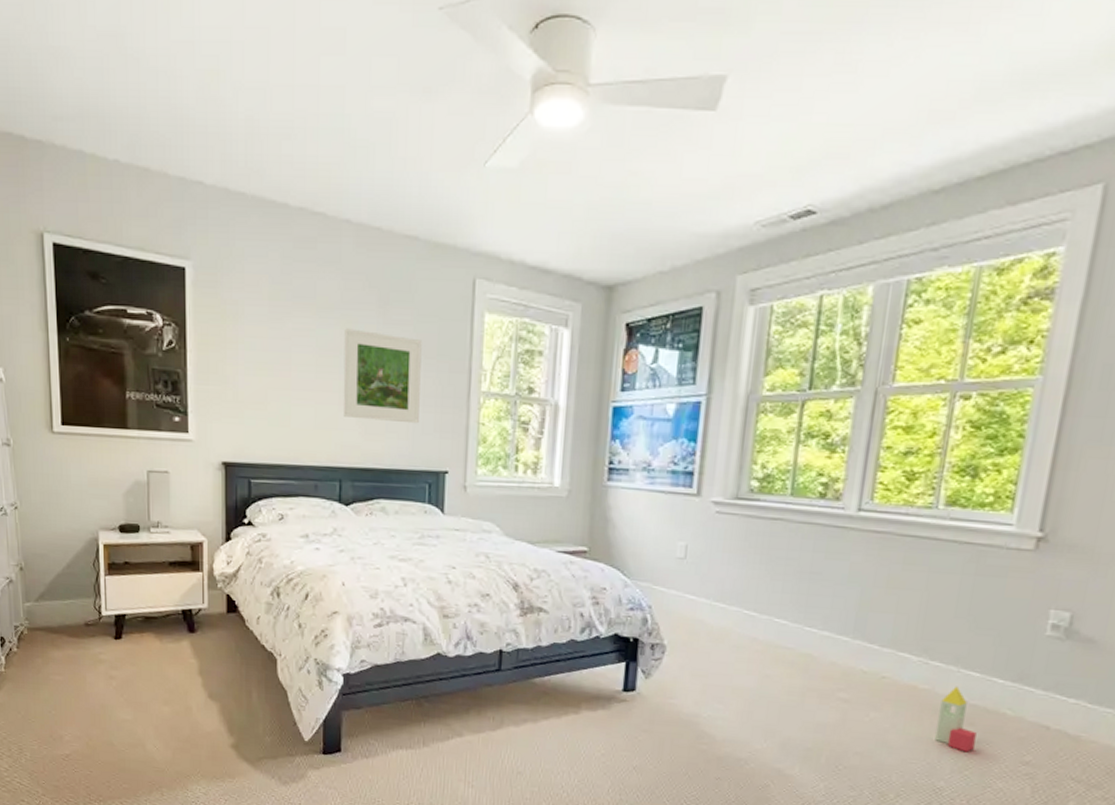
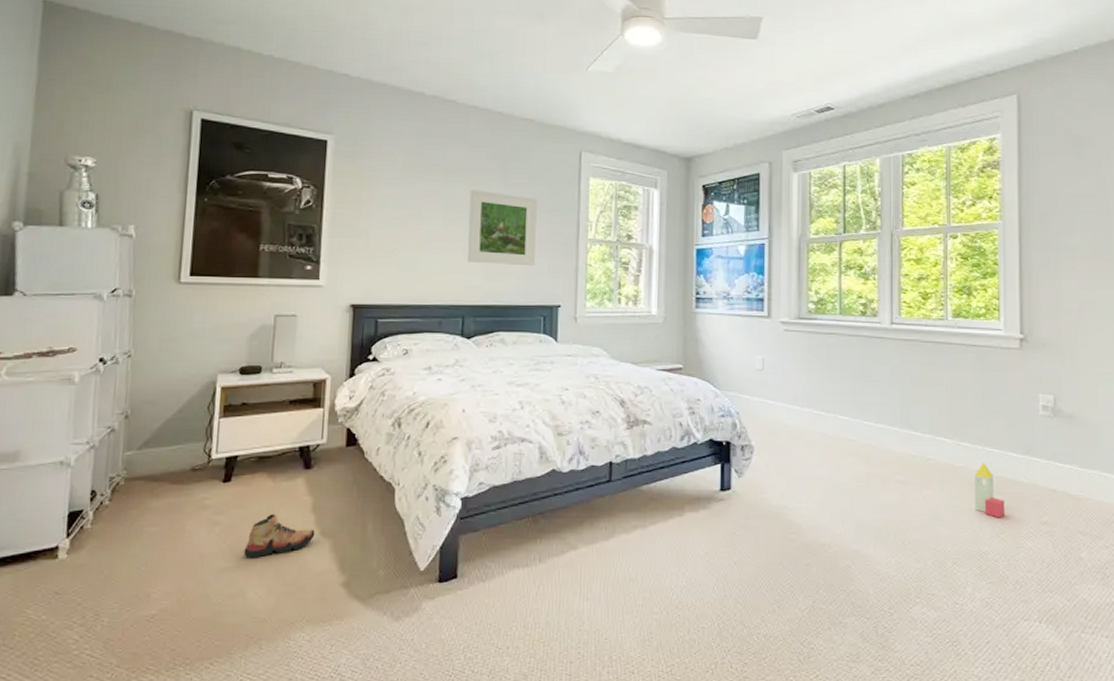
shoe: none [140,673,203,714] -> present [244,514,315,558]

